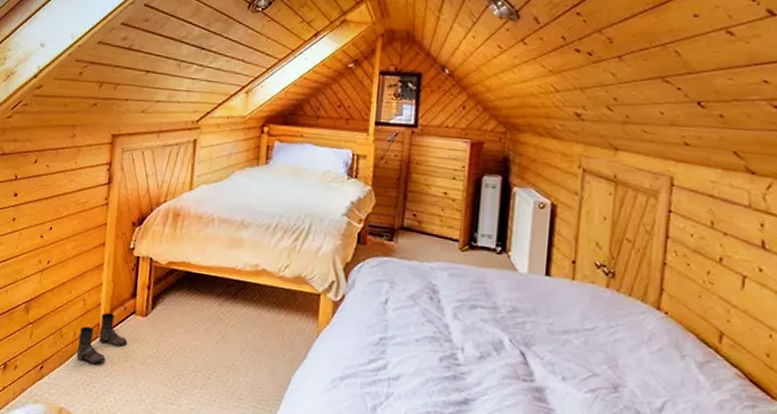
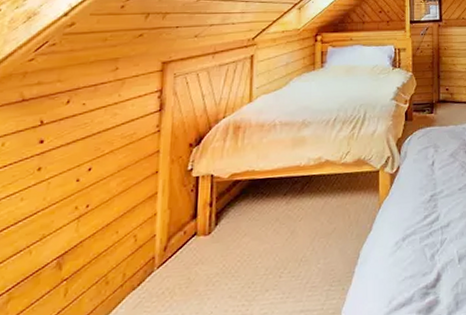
boots: present [76,312,128,365] -> none [127,242,189,303]

